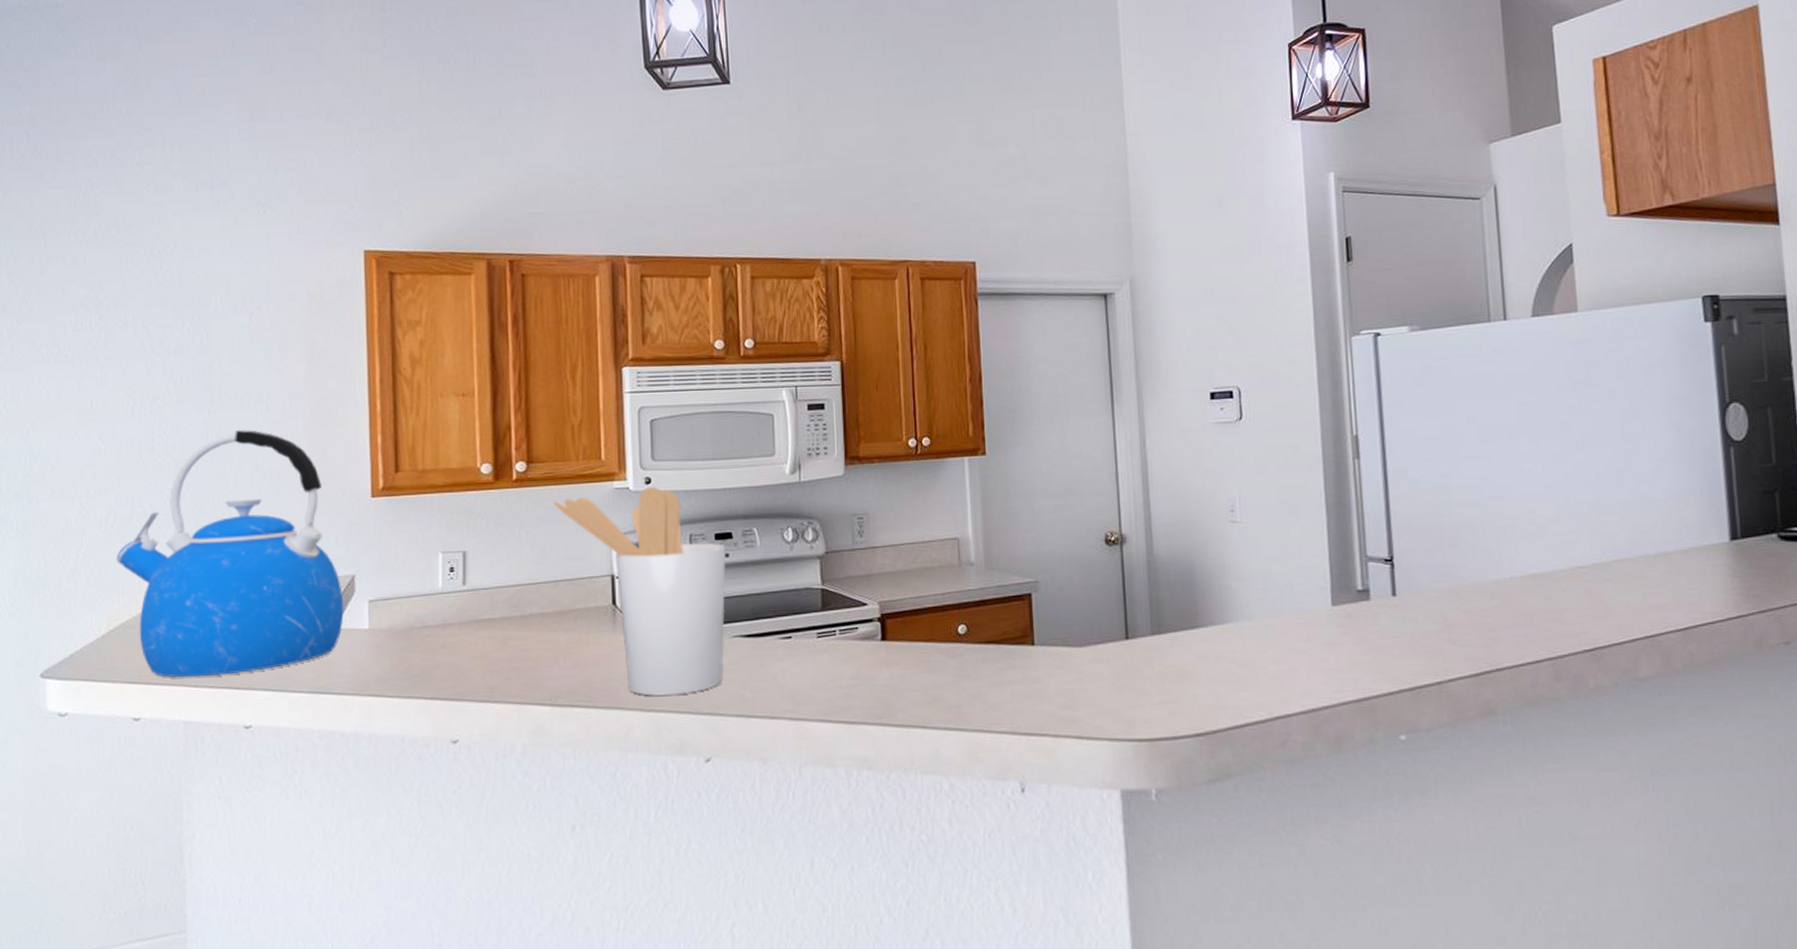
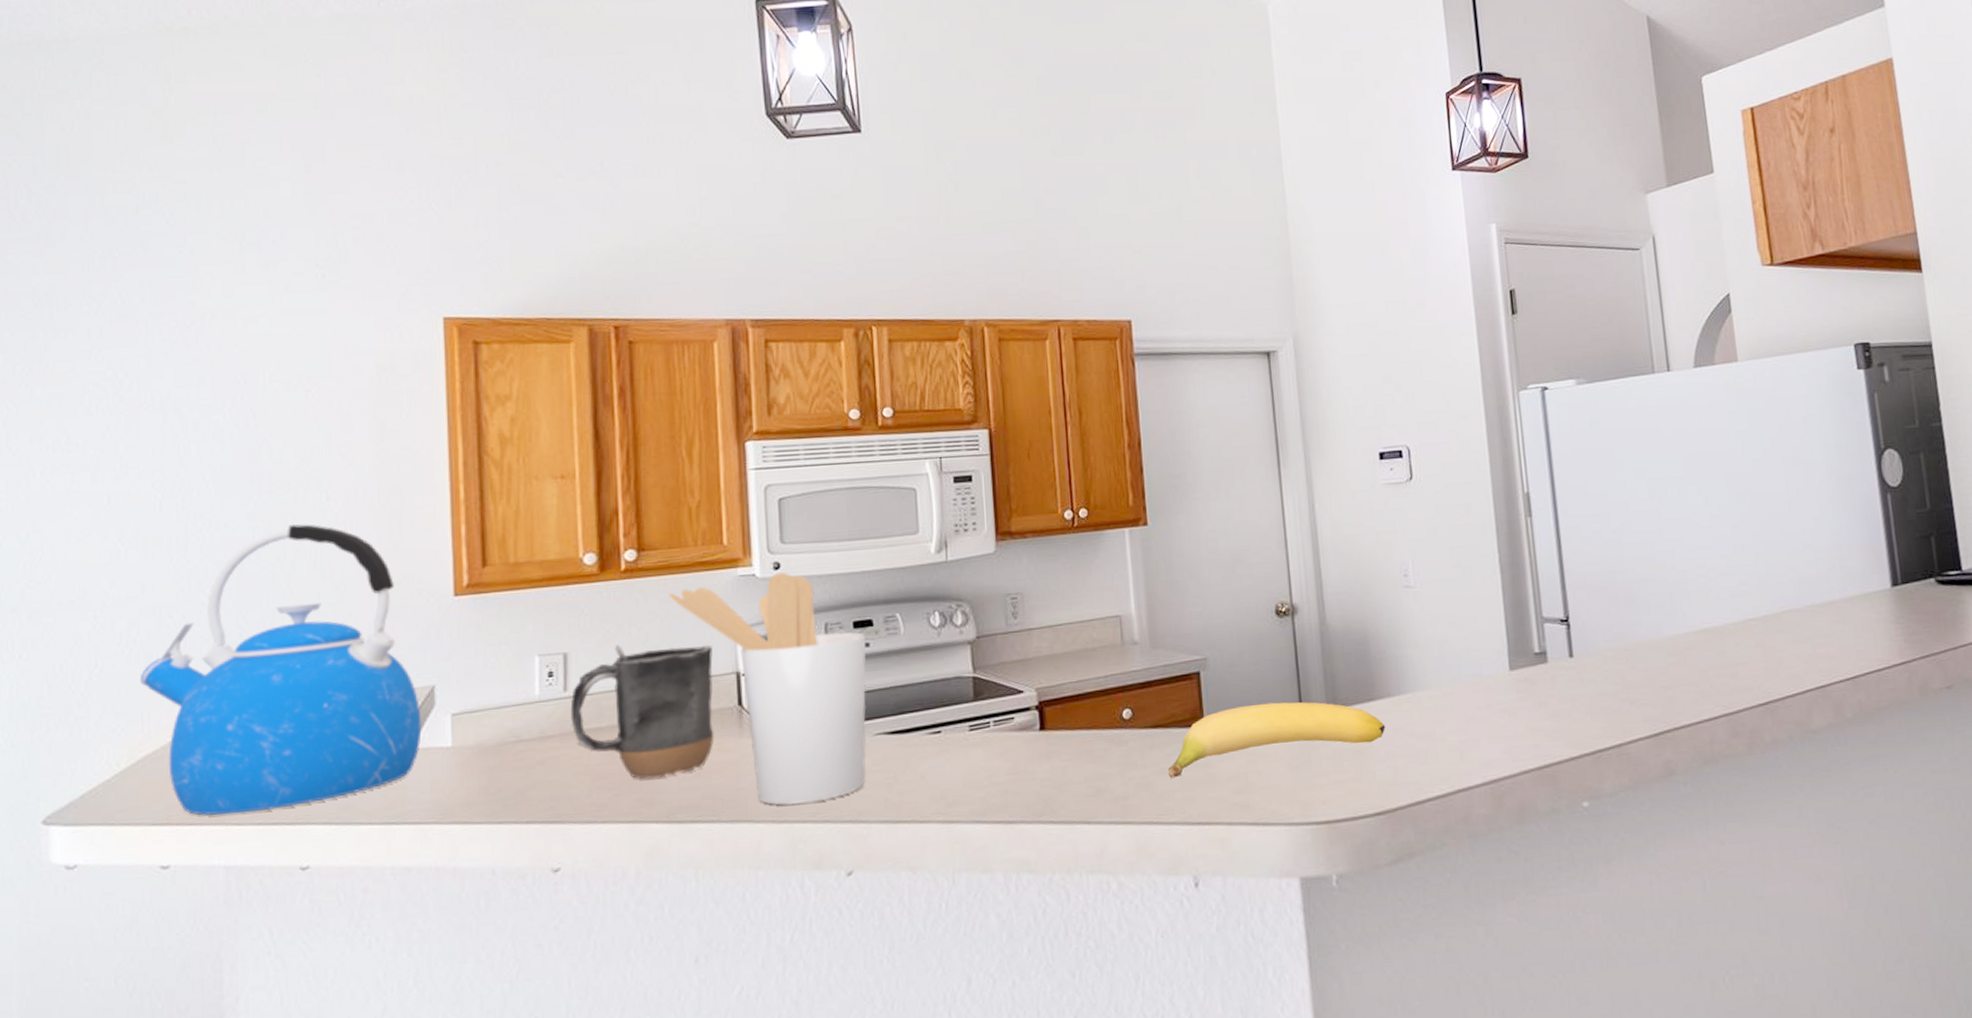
mug: none [468,546,591,666] -> present [570,644,715,779]
banana: none [999,625,1208,691] -> present [1168,702,1386,778]

